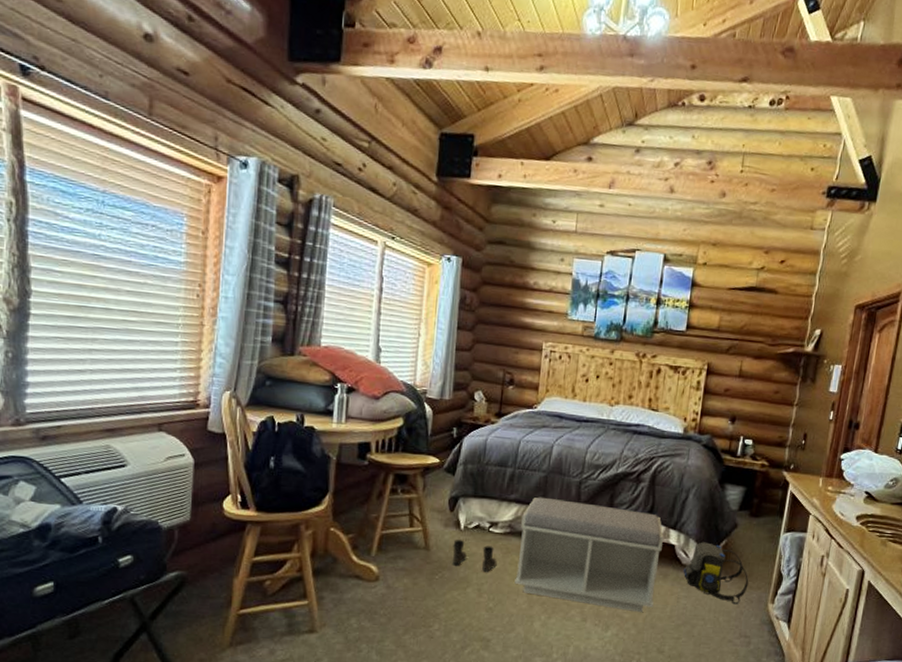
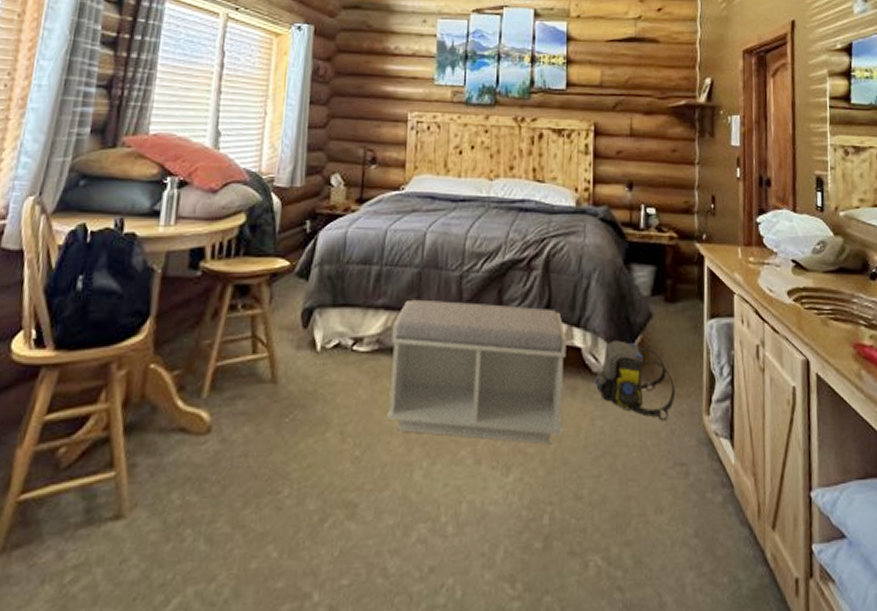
boots: present [453,539,497,572] -> none [307,365,364,406]

